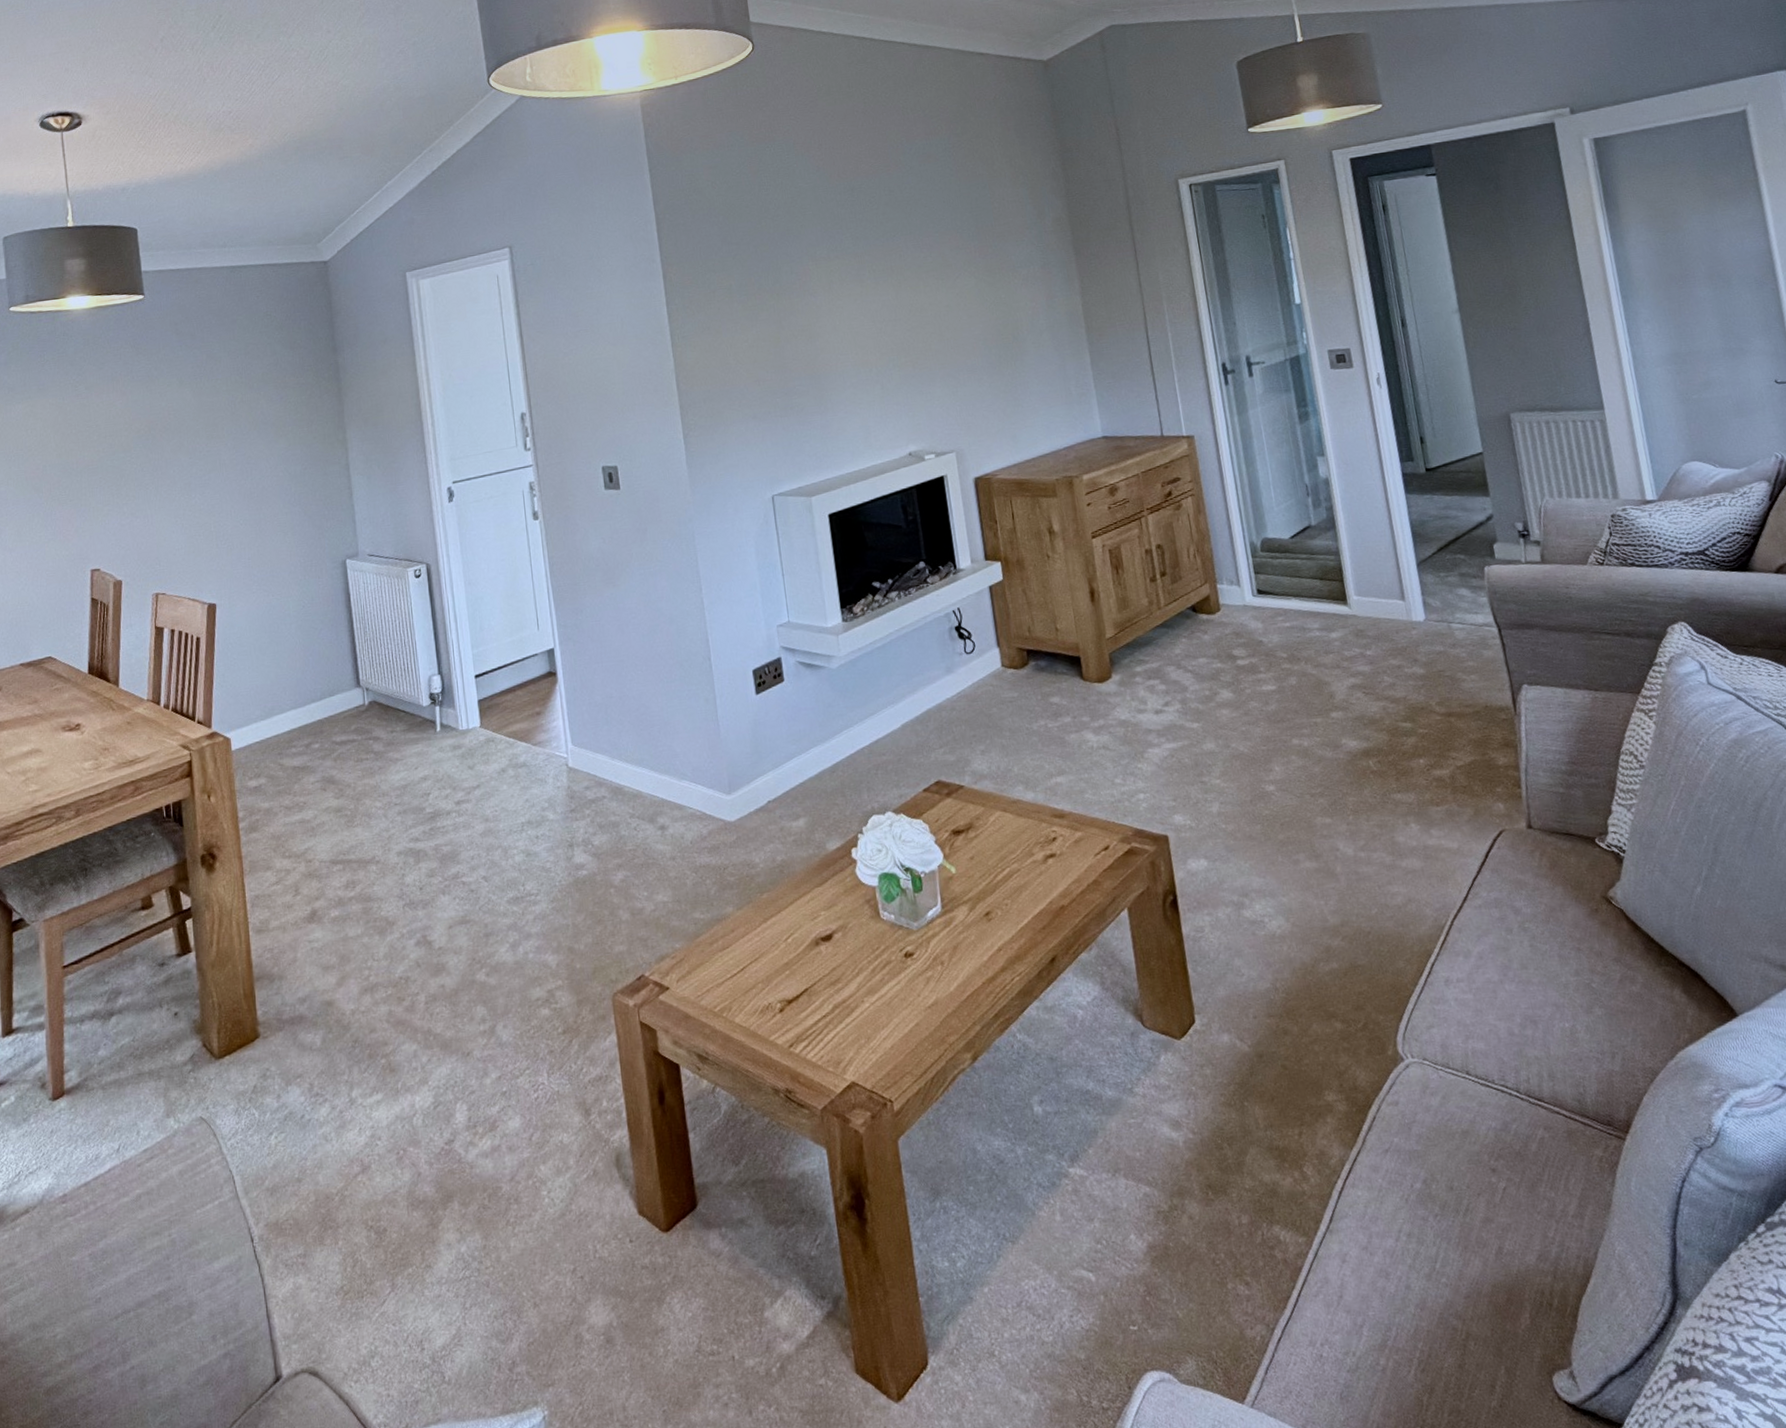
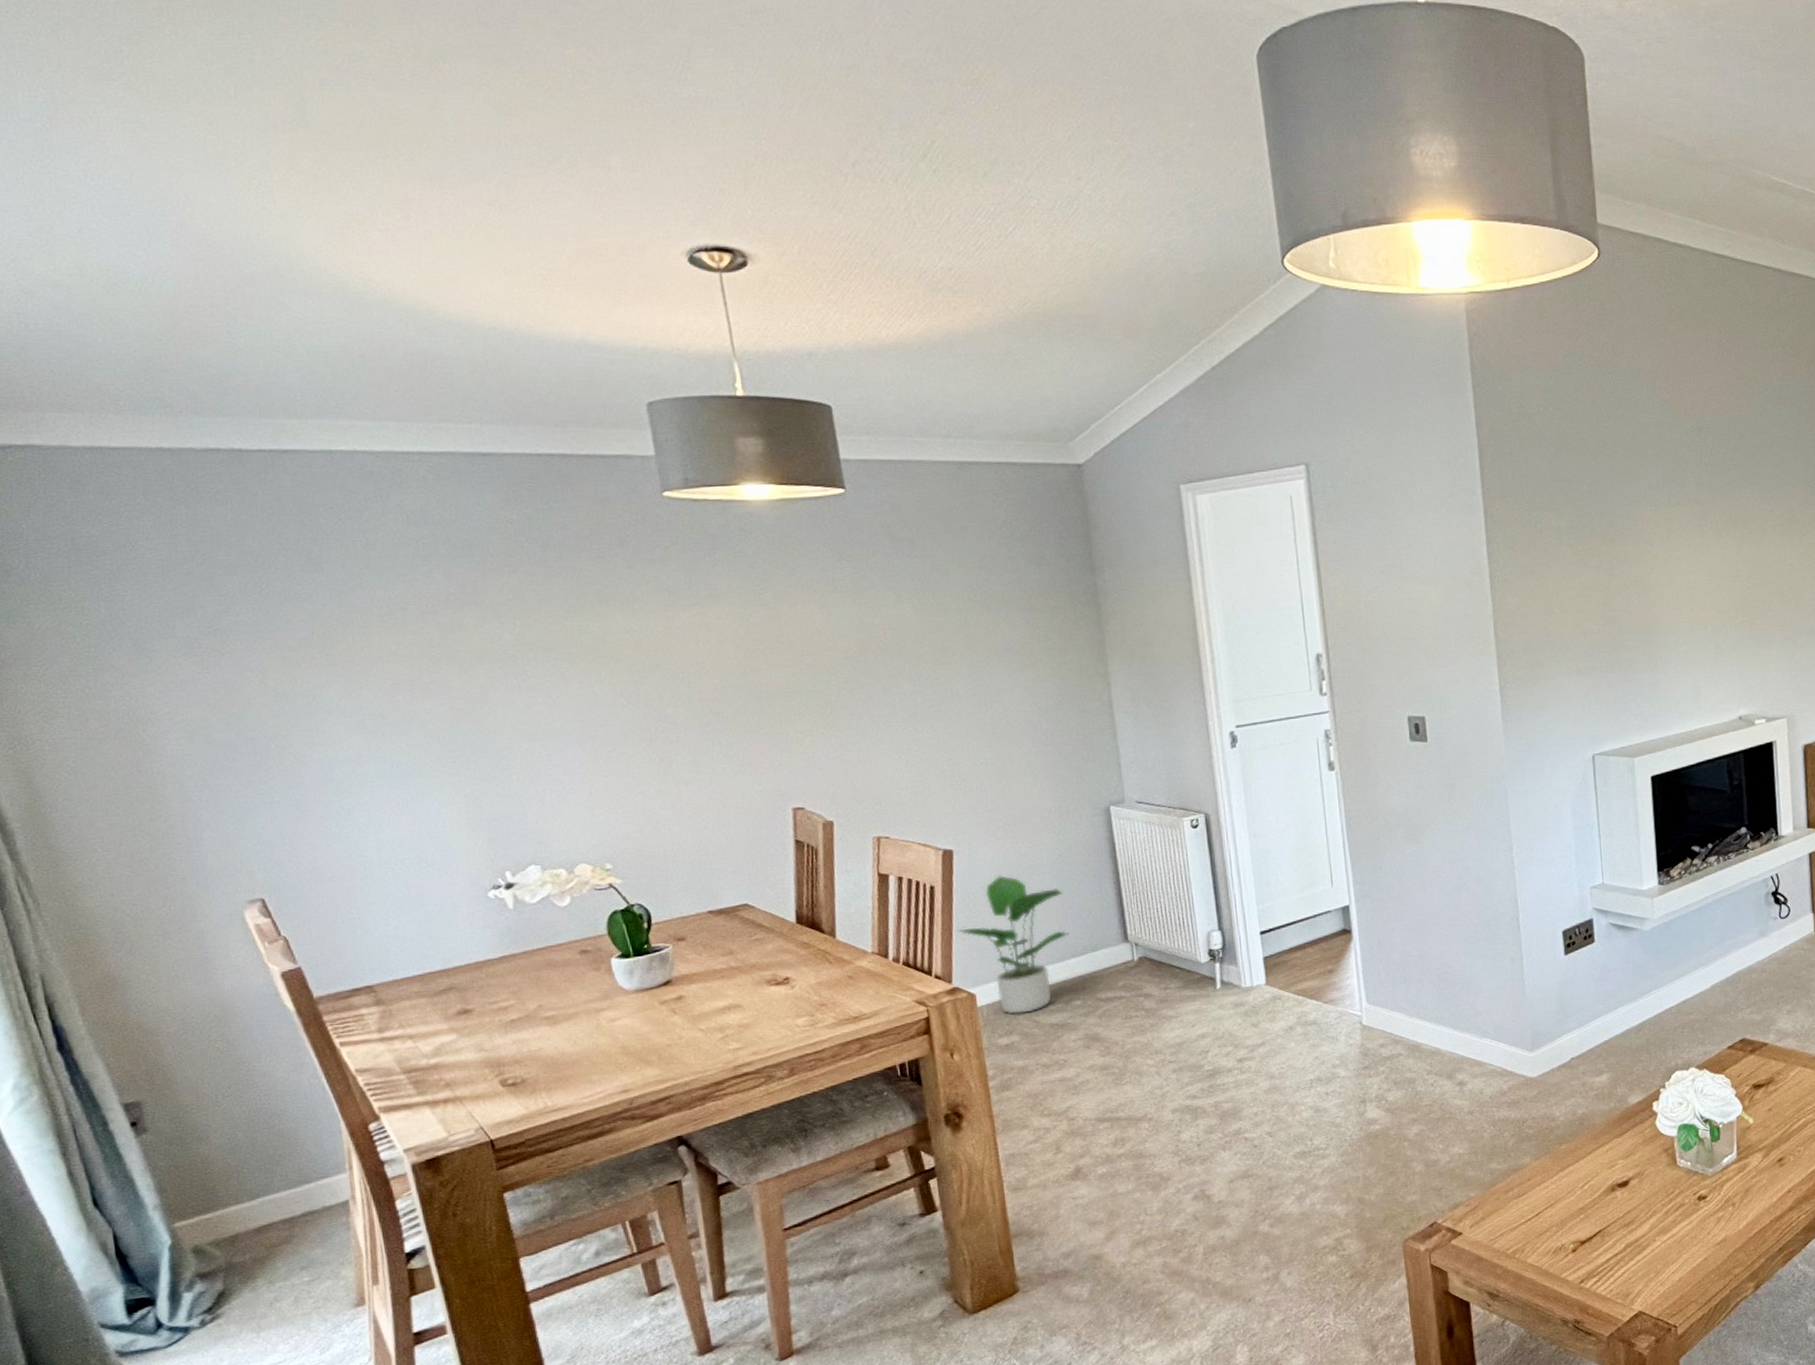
potted plant: none [218,626,310,758] -> present [958,875,1069,1015]

